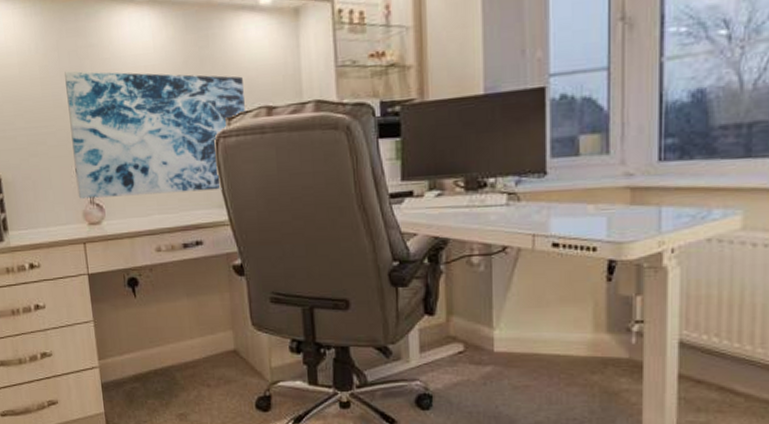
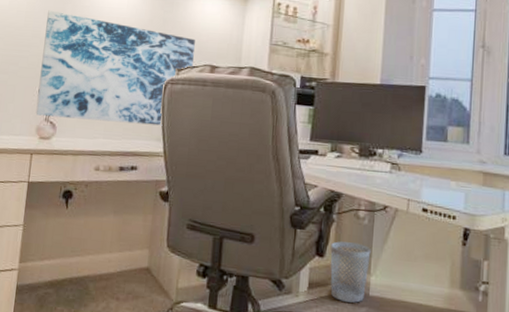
wastebasket: none [441,294,491,362] -> present [330,241,371,303]

